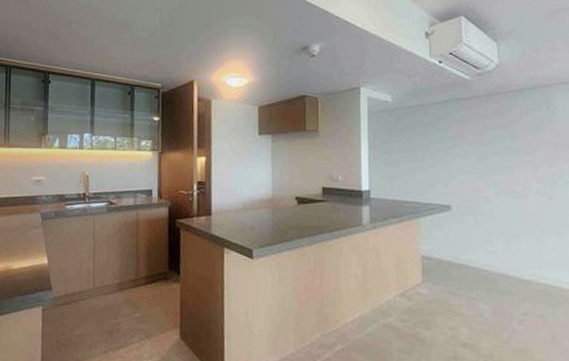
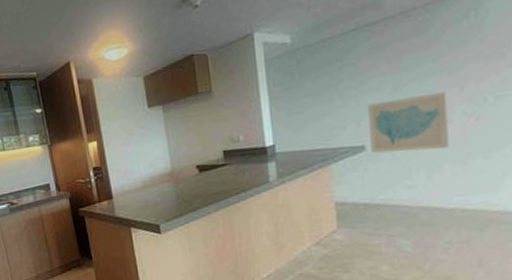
wall art: none [454,168,525,222] -> present [367,91,449,154]

